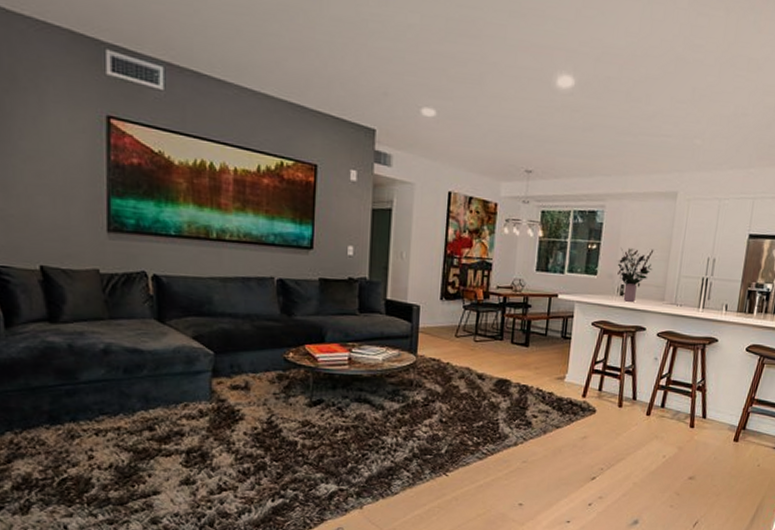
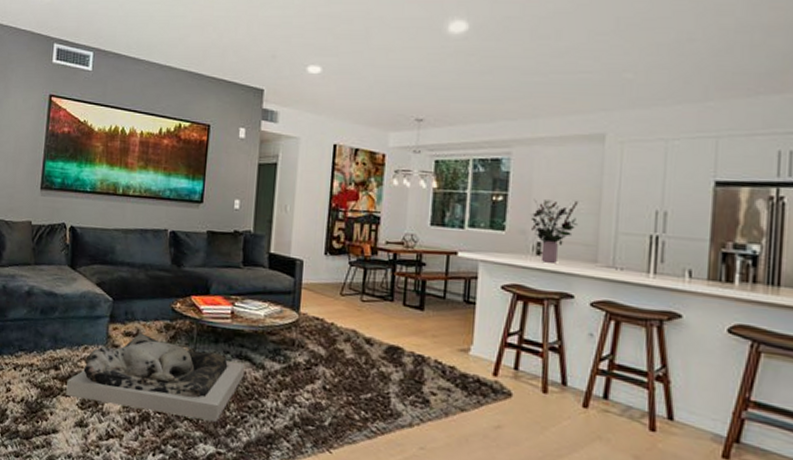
dog bed: none [166,385,365,462] -> present [66,332,246,422]

